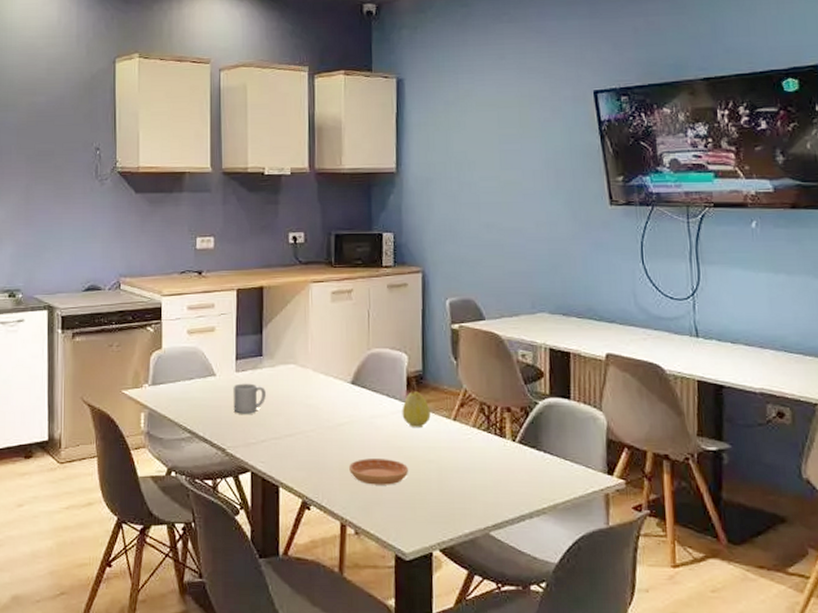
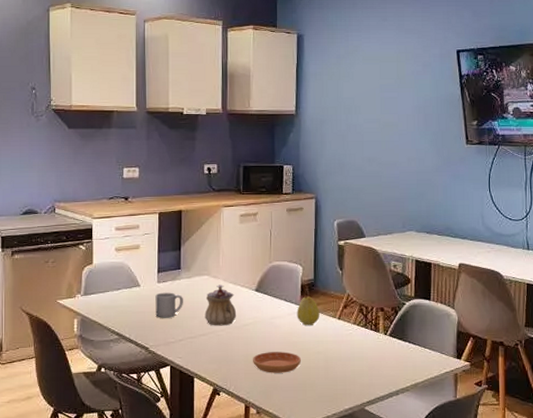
teapot: none [291,375,329,425] -> present [204,285,237,326]

